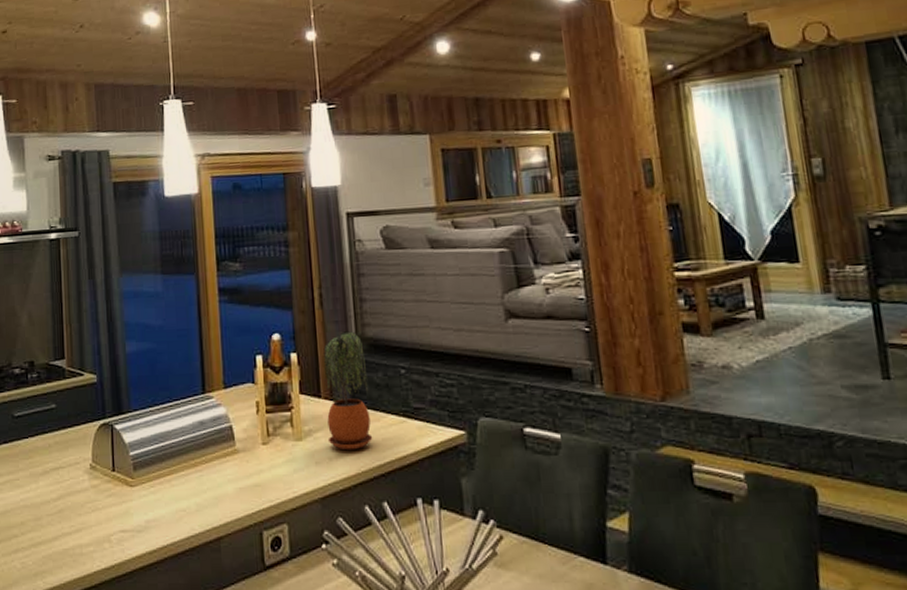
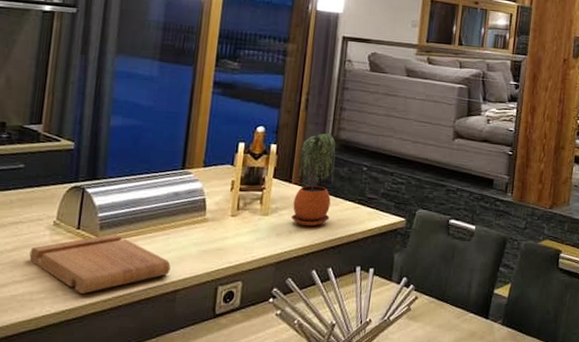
cutting board: none [73,475,210,546] -> present [29,234,171,295]

